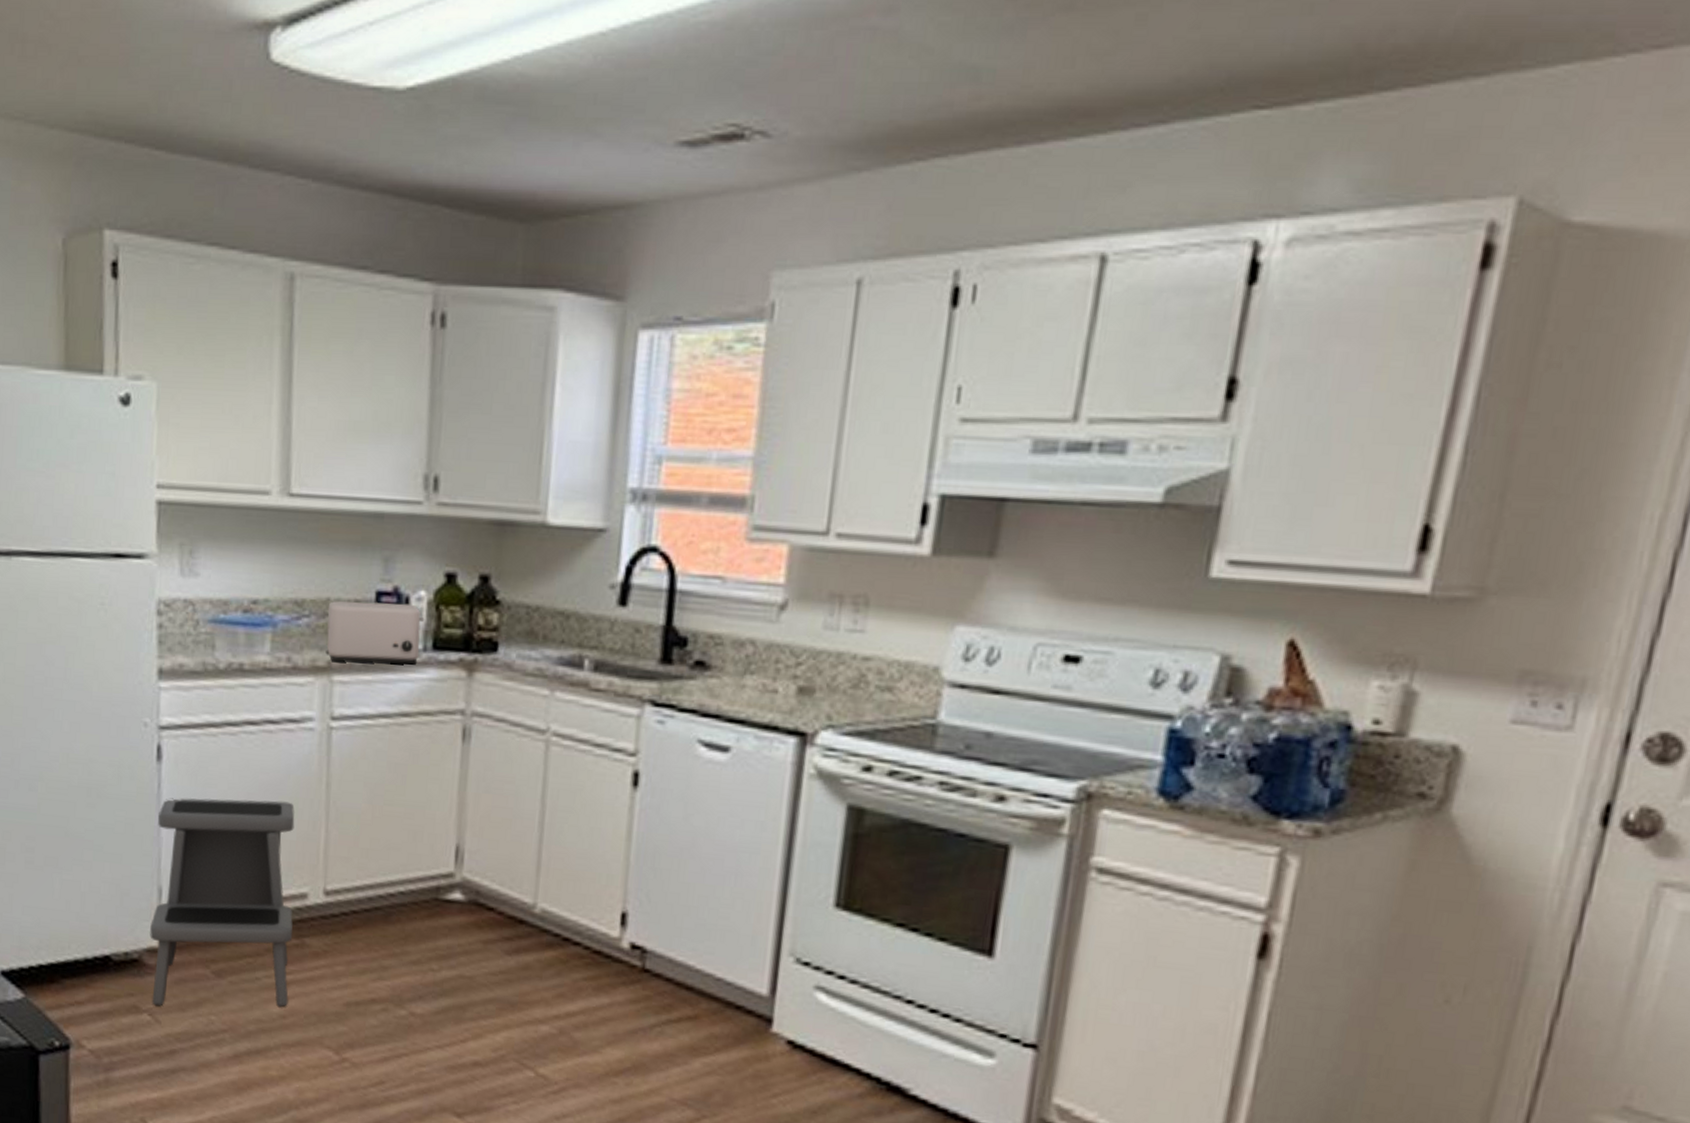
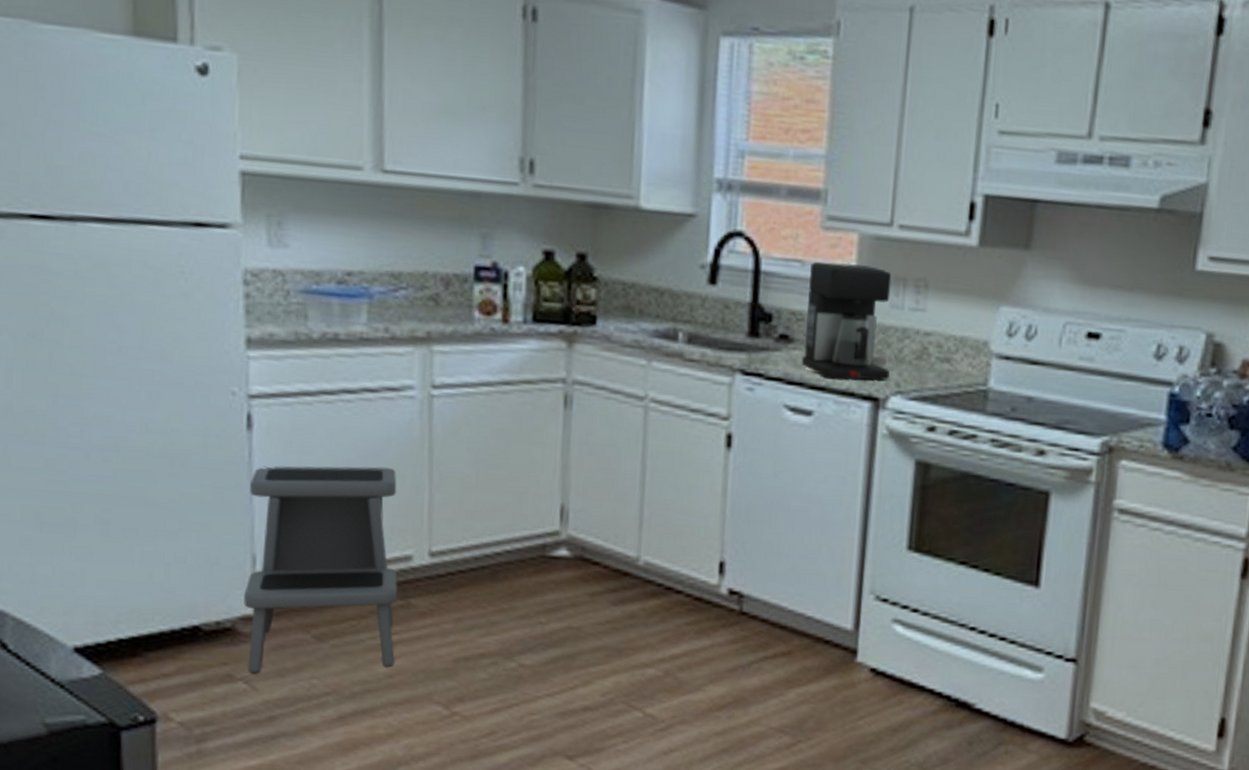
toaster: present [326,601,425,665] -> none [425,274,524,336]
coffee maker: none [718,577,826,713] -> present [801,261,892,380]

